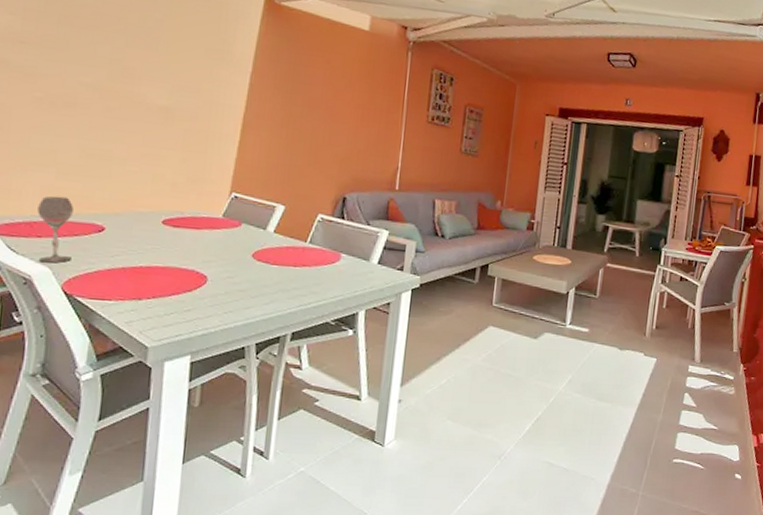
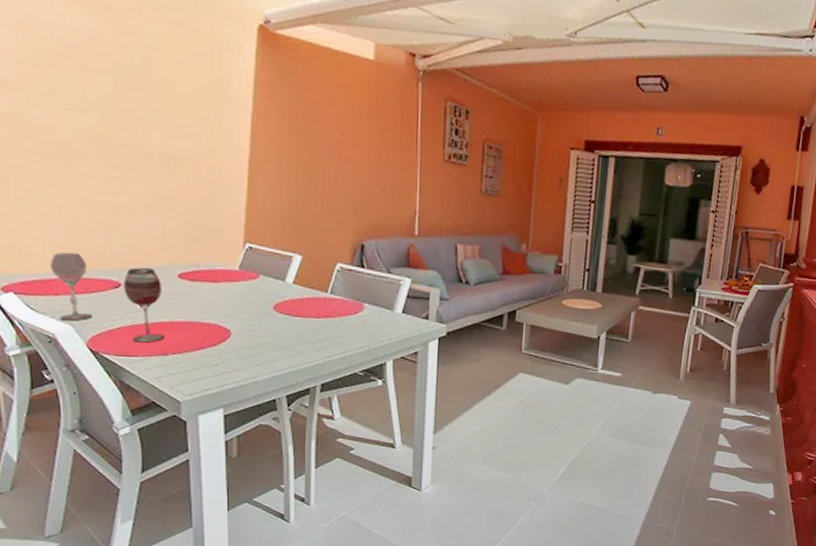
wineglass: none [106,213,145,287] -> present [123,268,164,343]

